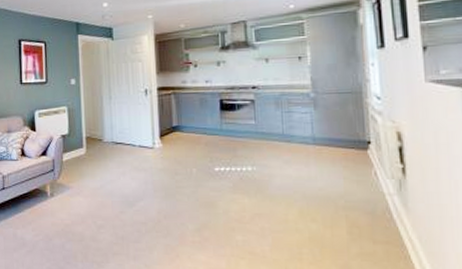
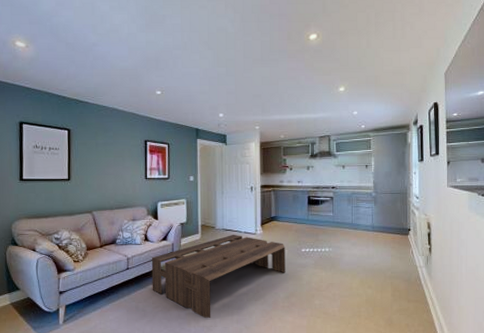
coffee table: none [29,148,194,251] -> present [151,234,286,318]

